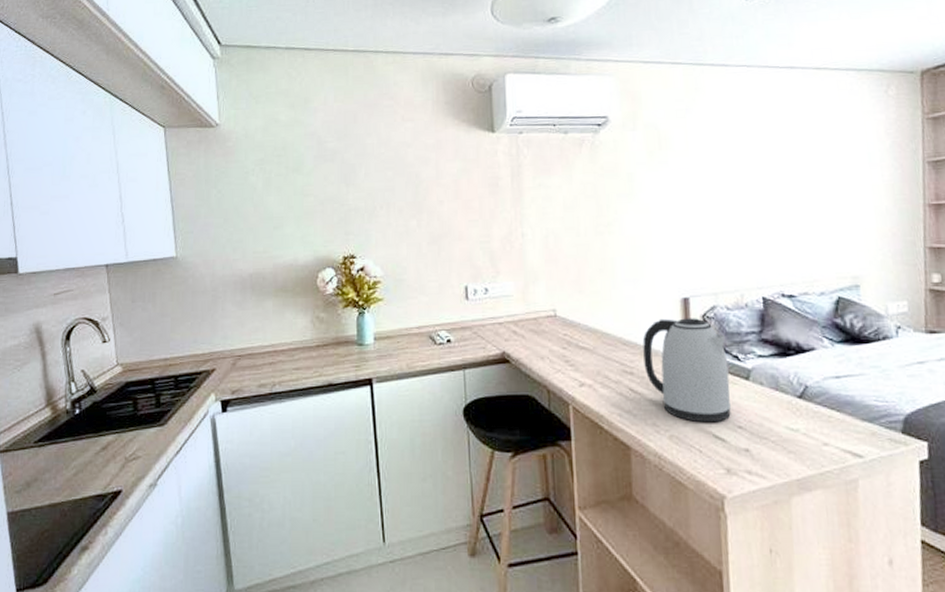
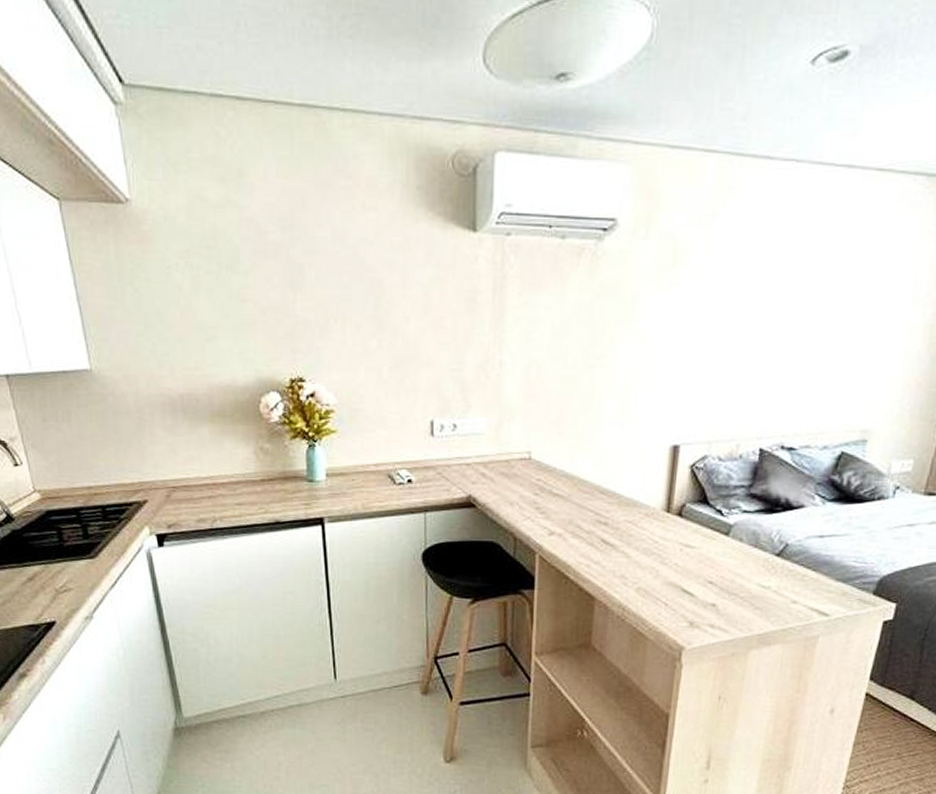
kettle: present [642,318,732,423] -> none [620,467,712,577]

